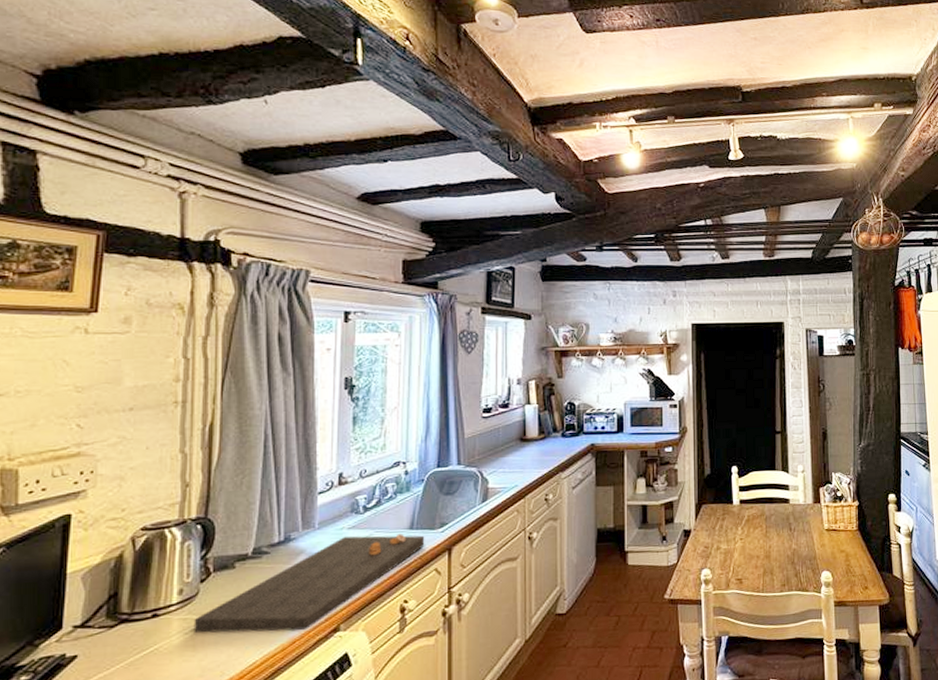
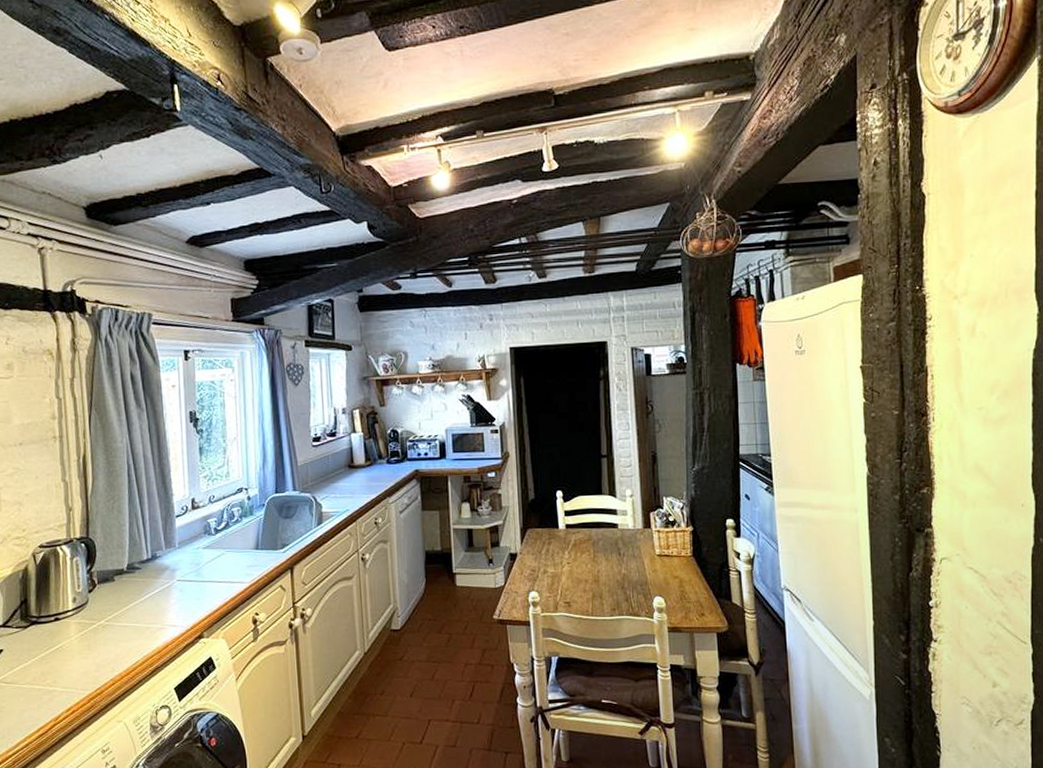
cutting board: present [194,534,425,633] -> none [87,553,270,636]

